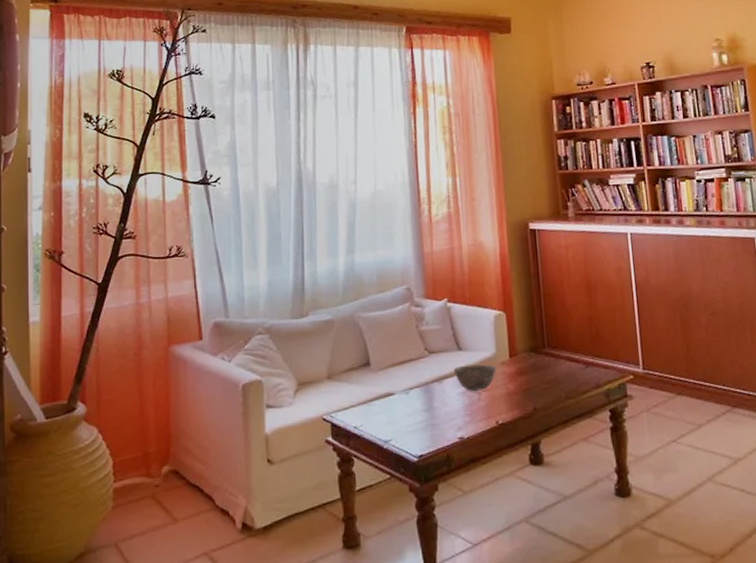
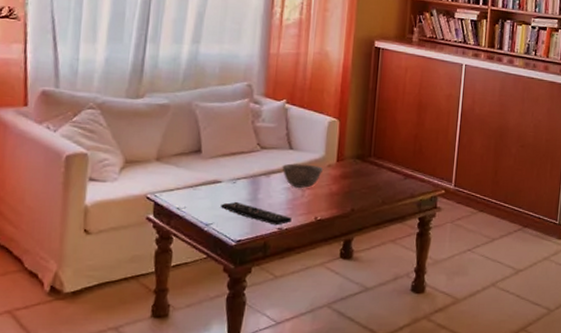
remote control: none [397,413,472,435] -> present [221,201,292,226]

